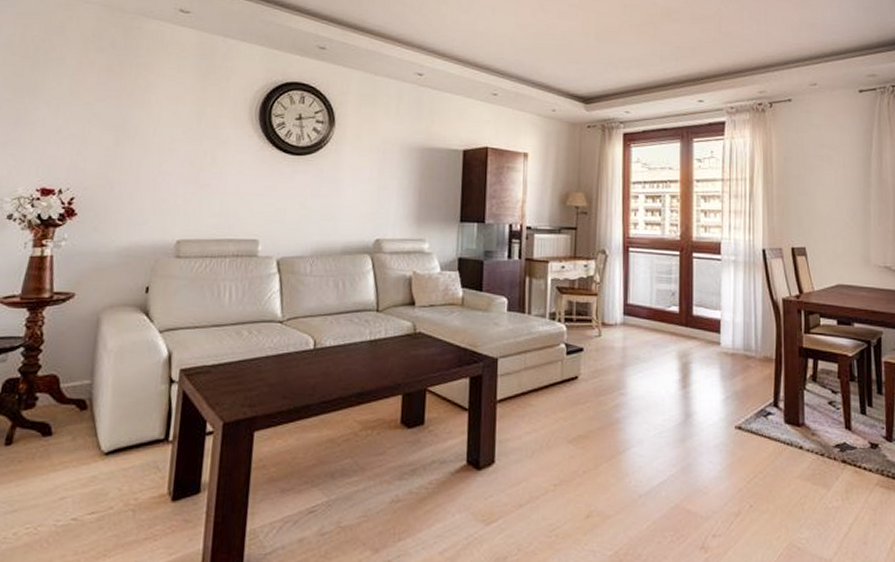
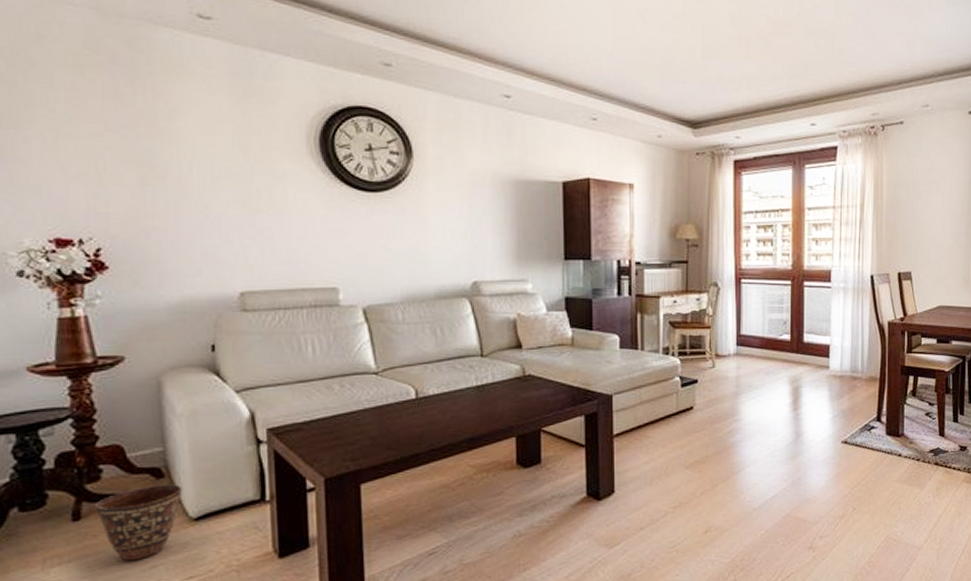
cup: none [25,416,101,491] -> present [94,484,183,562]

